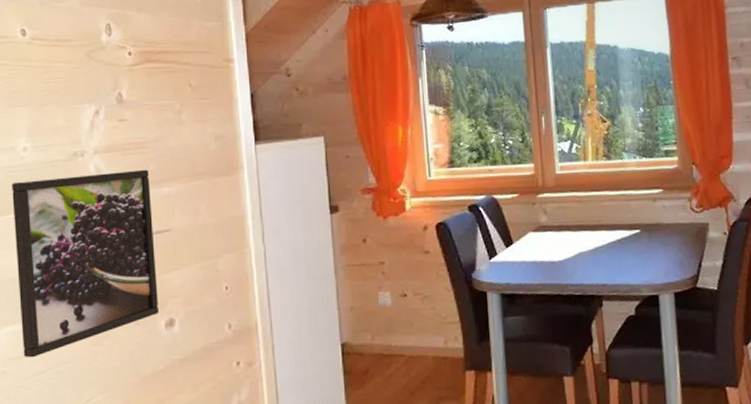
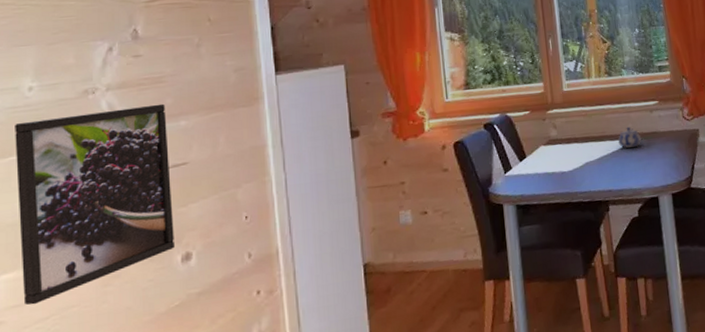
teapot: none [616,216,642,240] -> present [618,126,642,148]

